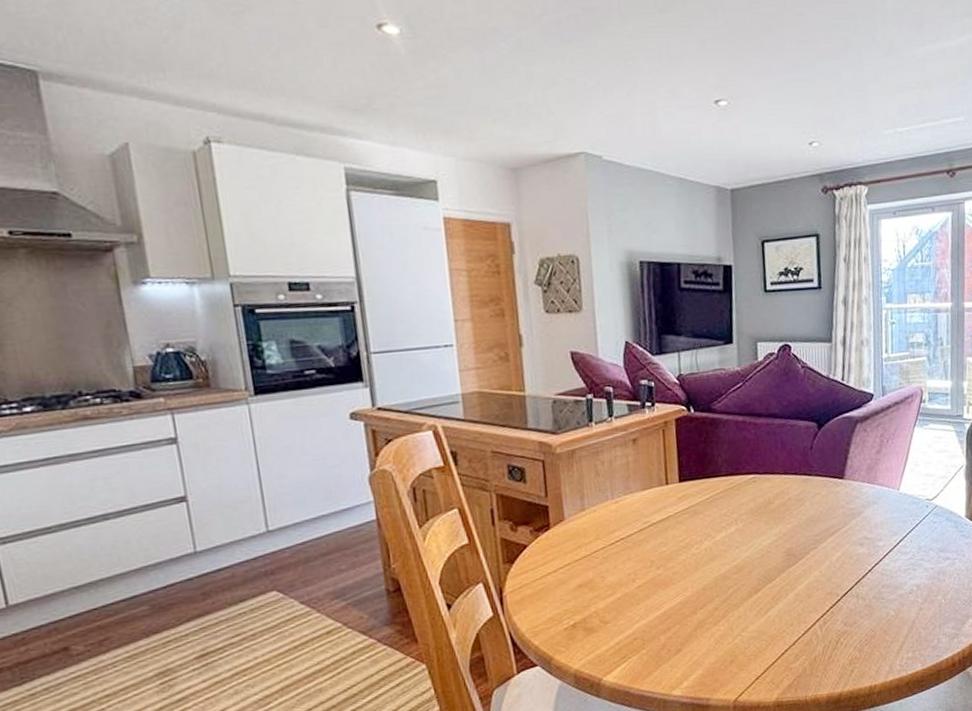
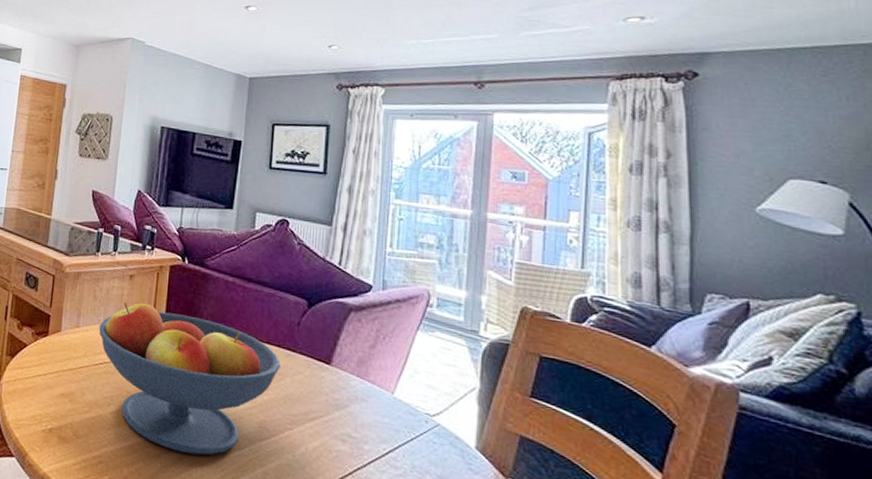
fruit bowl: none [607,465,799,604] -> present [99,302,281,455]

